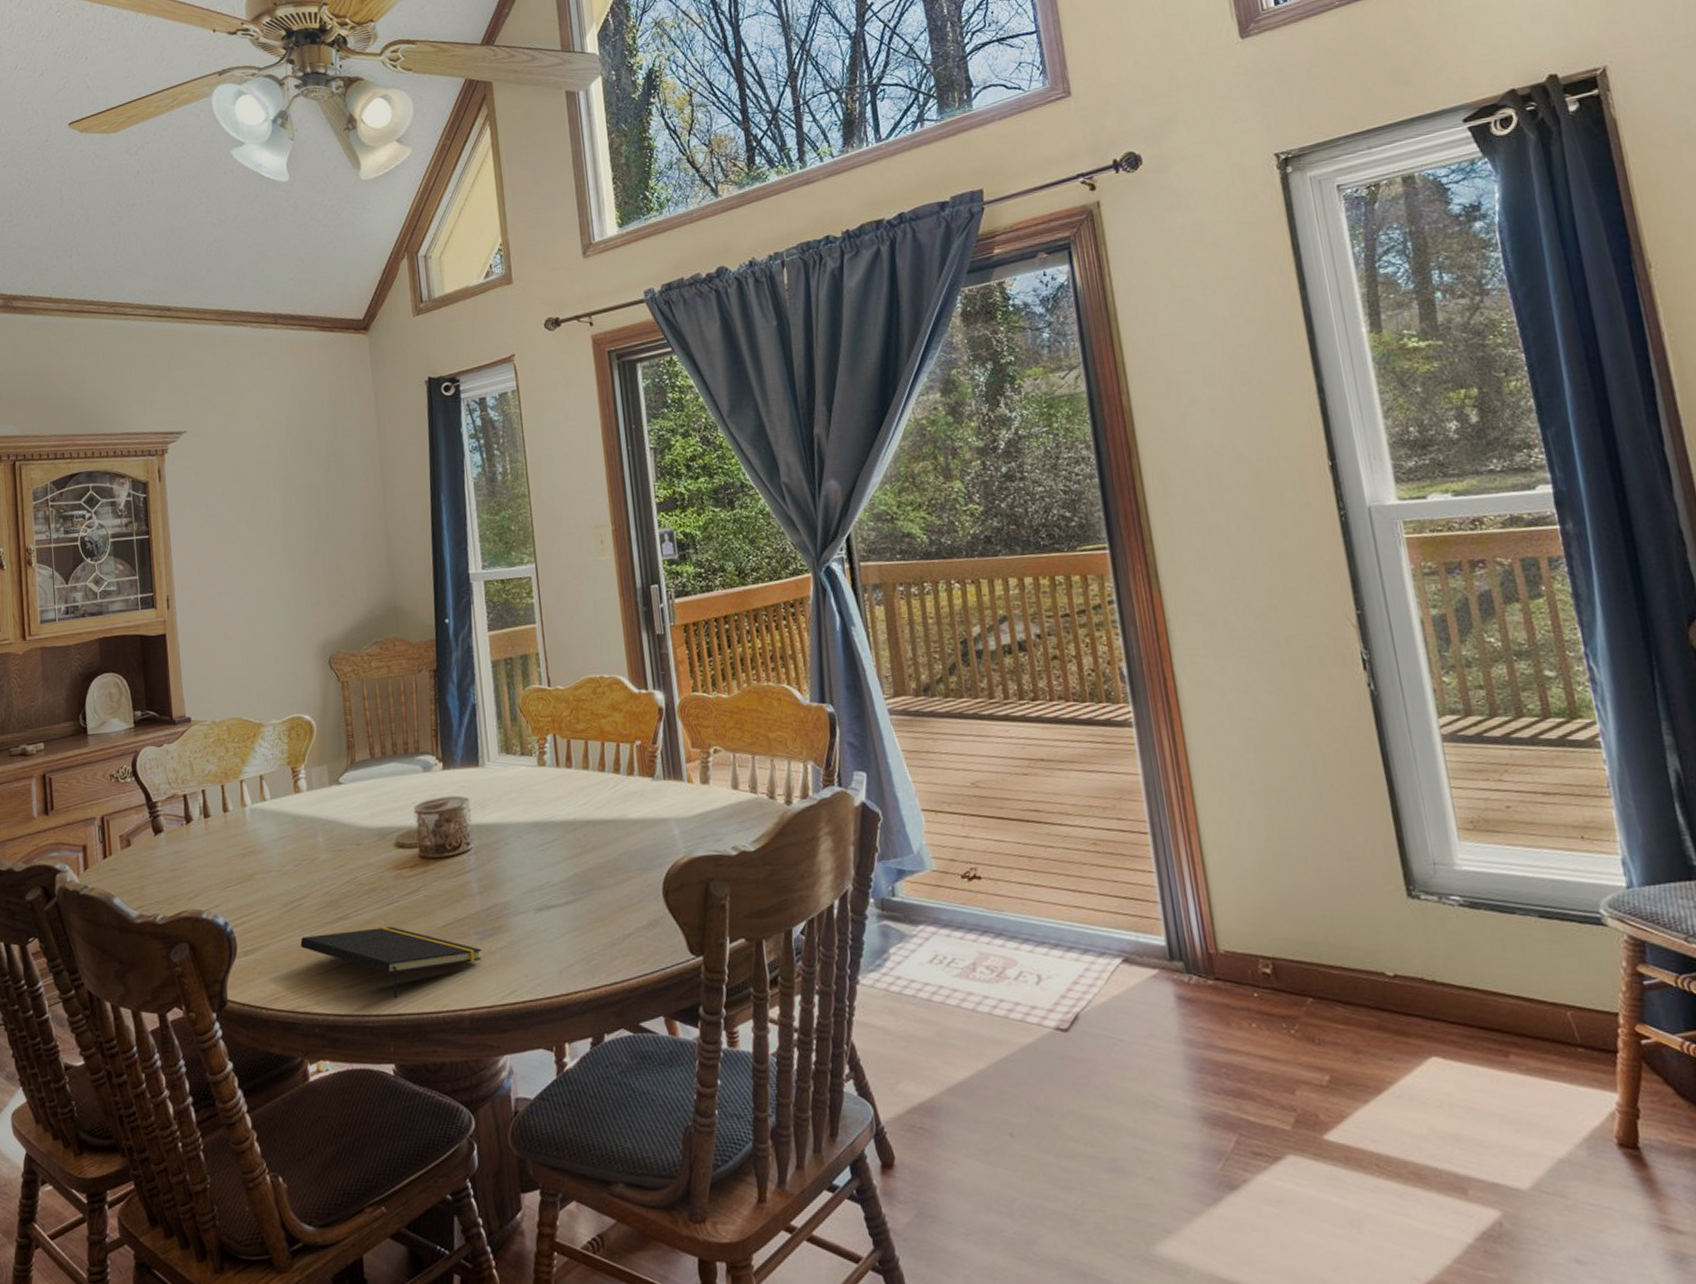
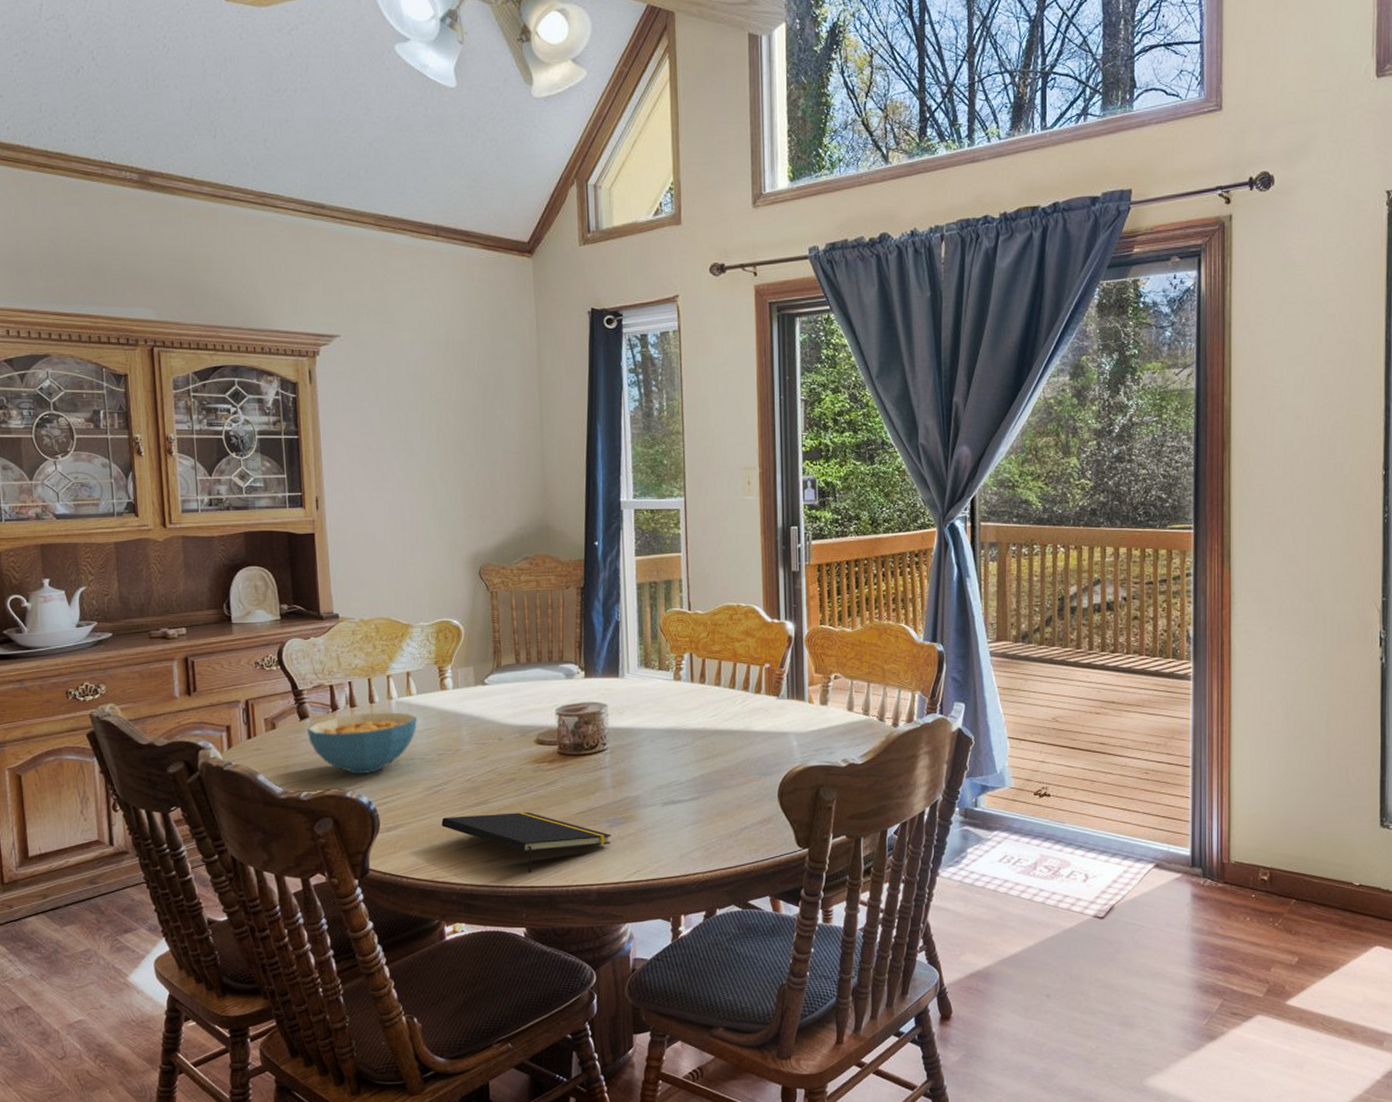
cereal bowl: none [162,820,273,893] -> present [307,712,418,775]

